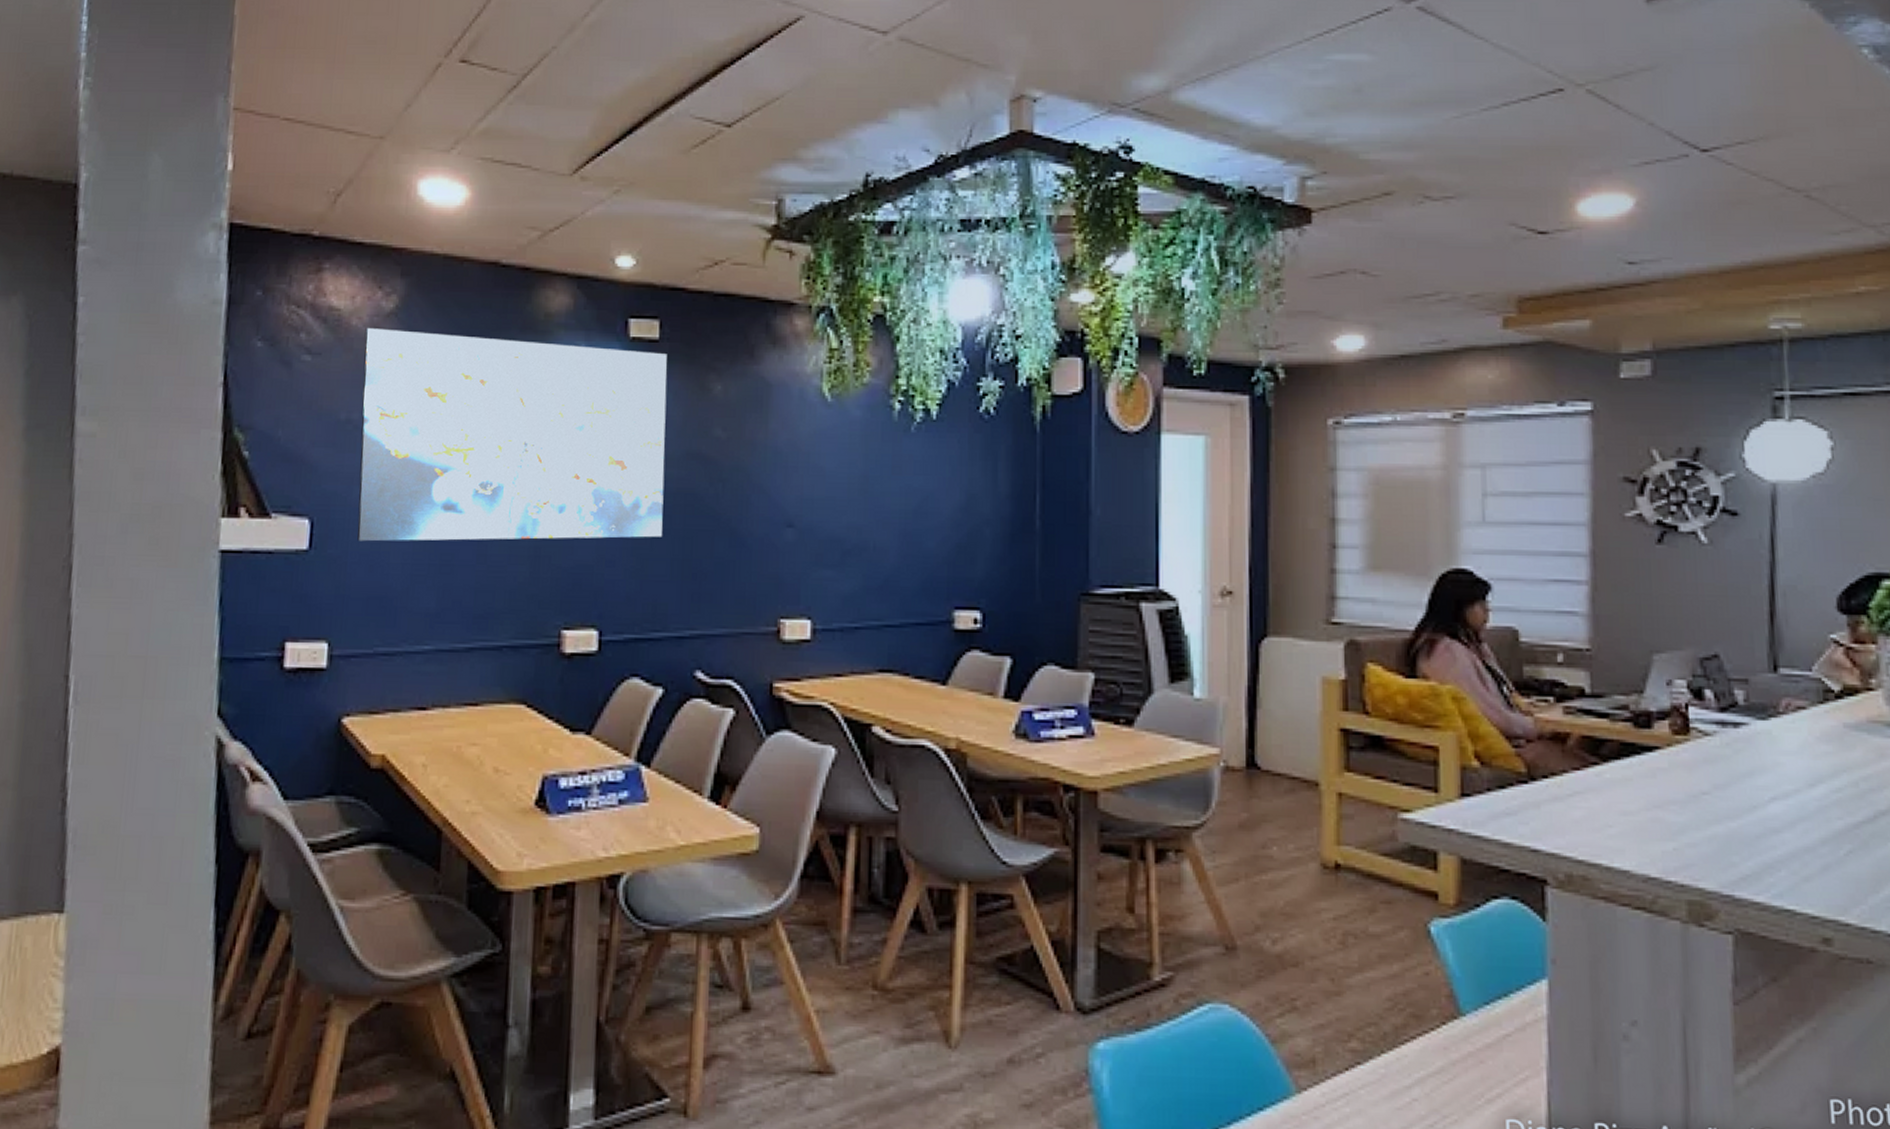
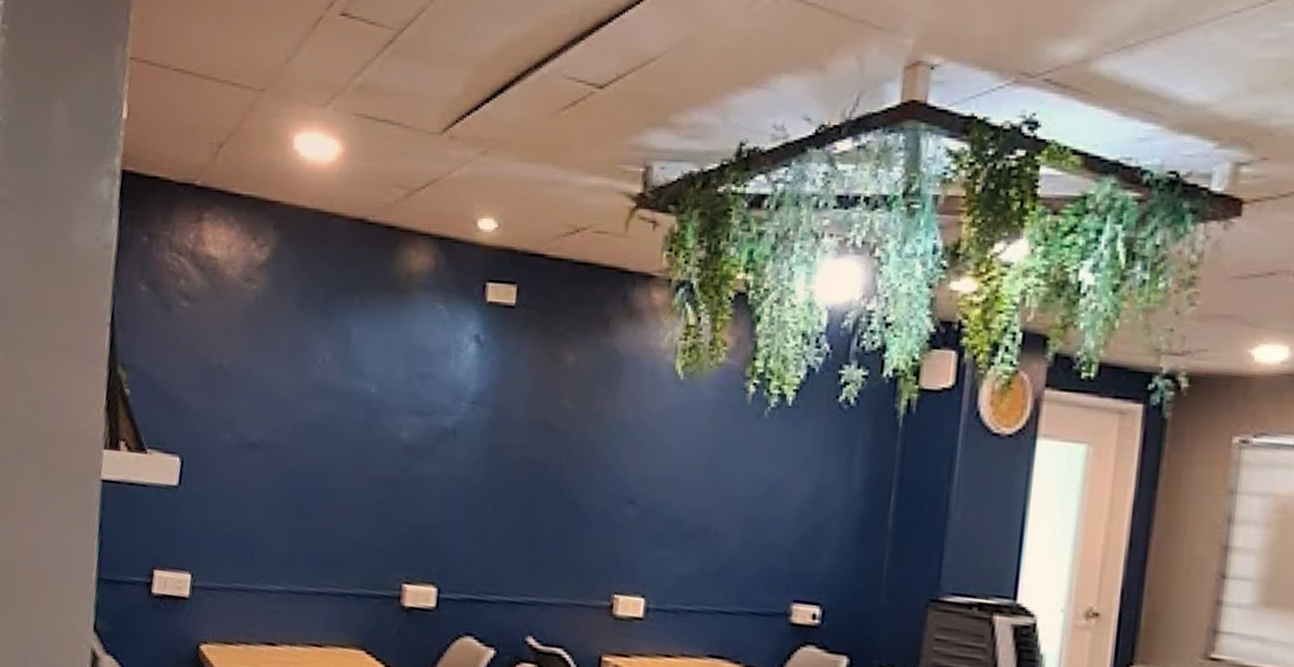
wall art: present [357,328,667,542] -> none [222,278,522,503]

